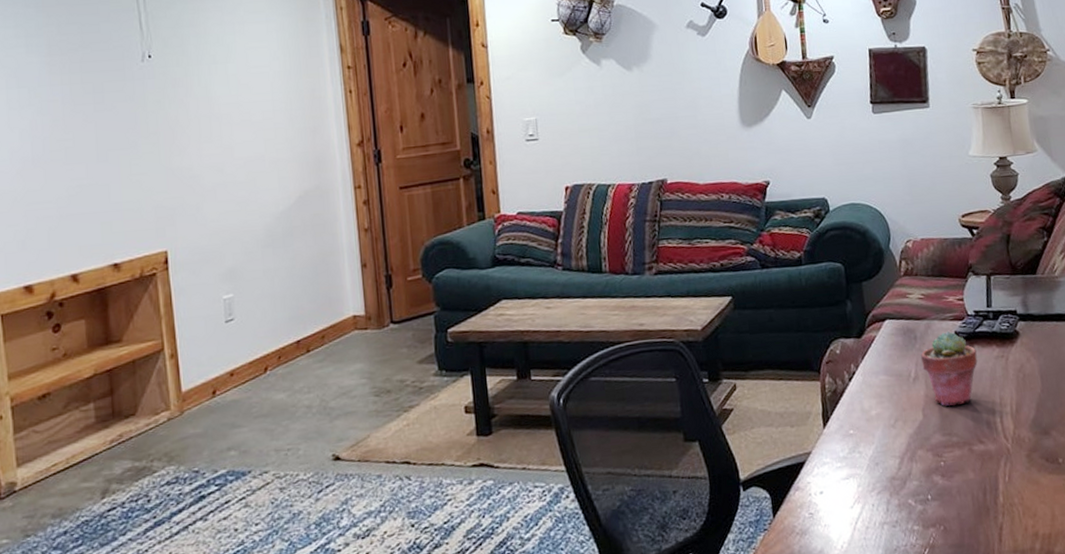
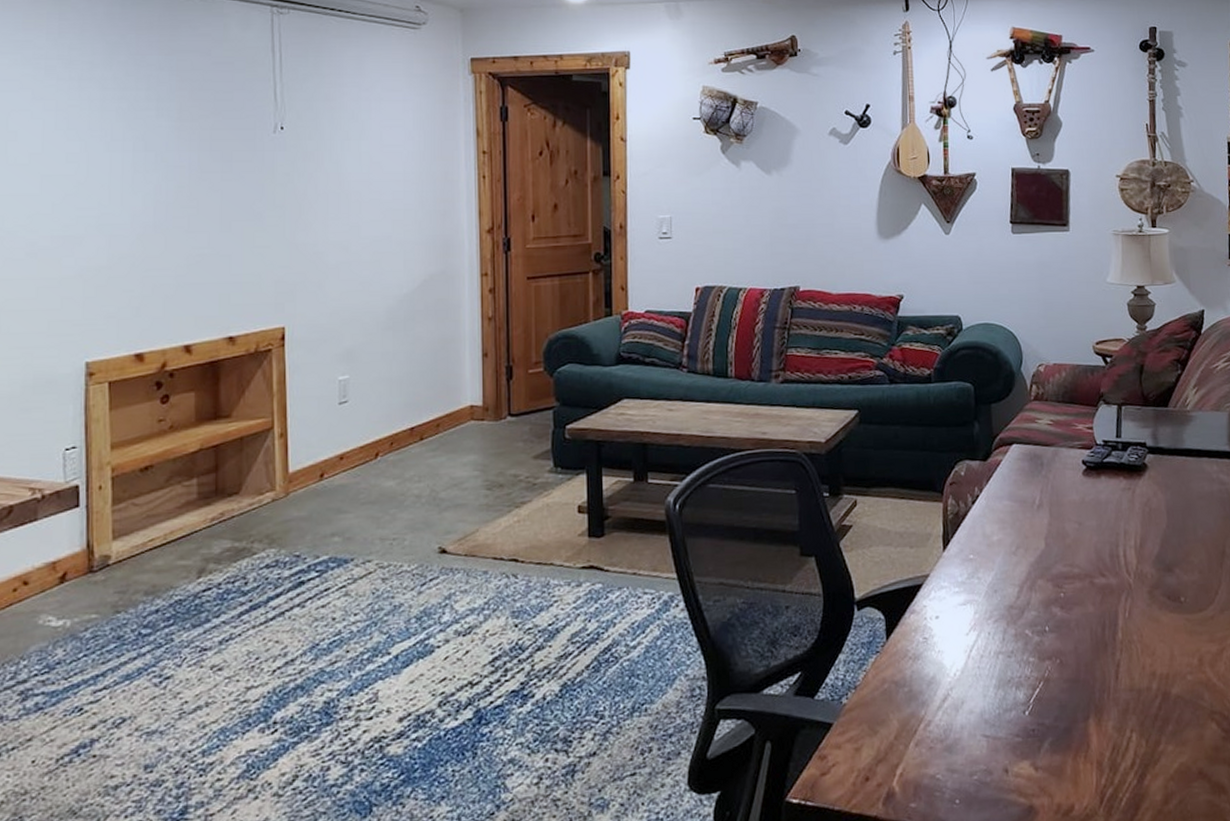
potted succulent: present [920,330,978,406] -> none [1046,459,1104,536]

